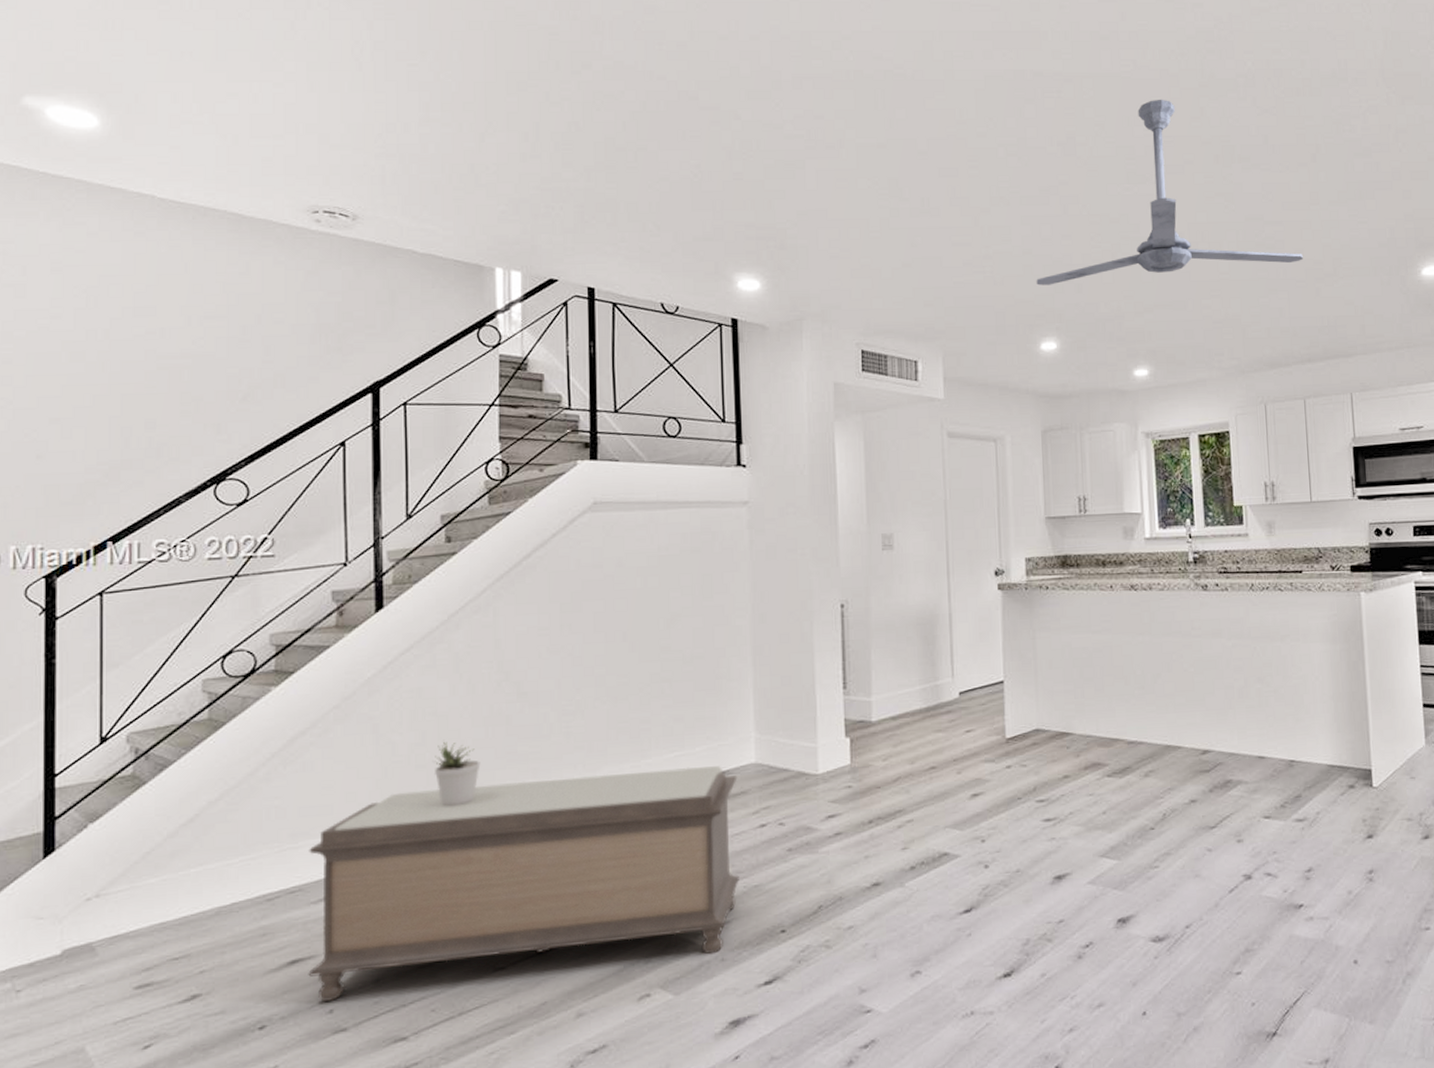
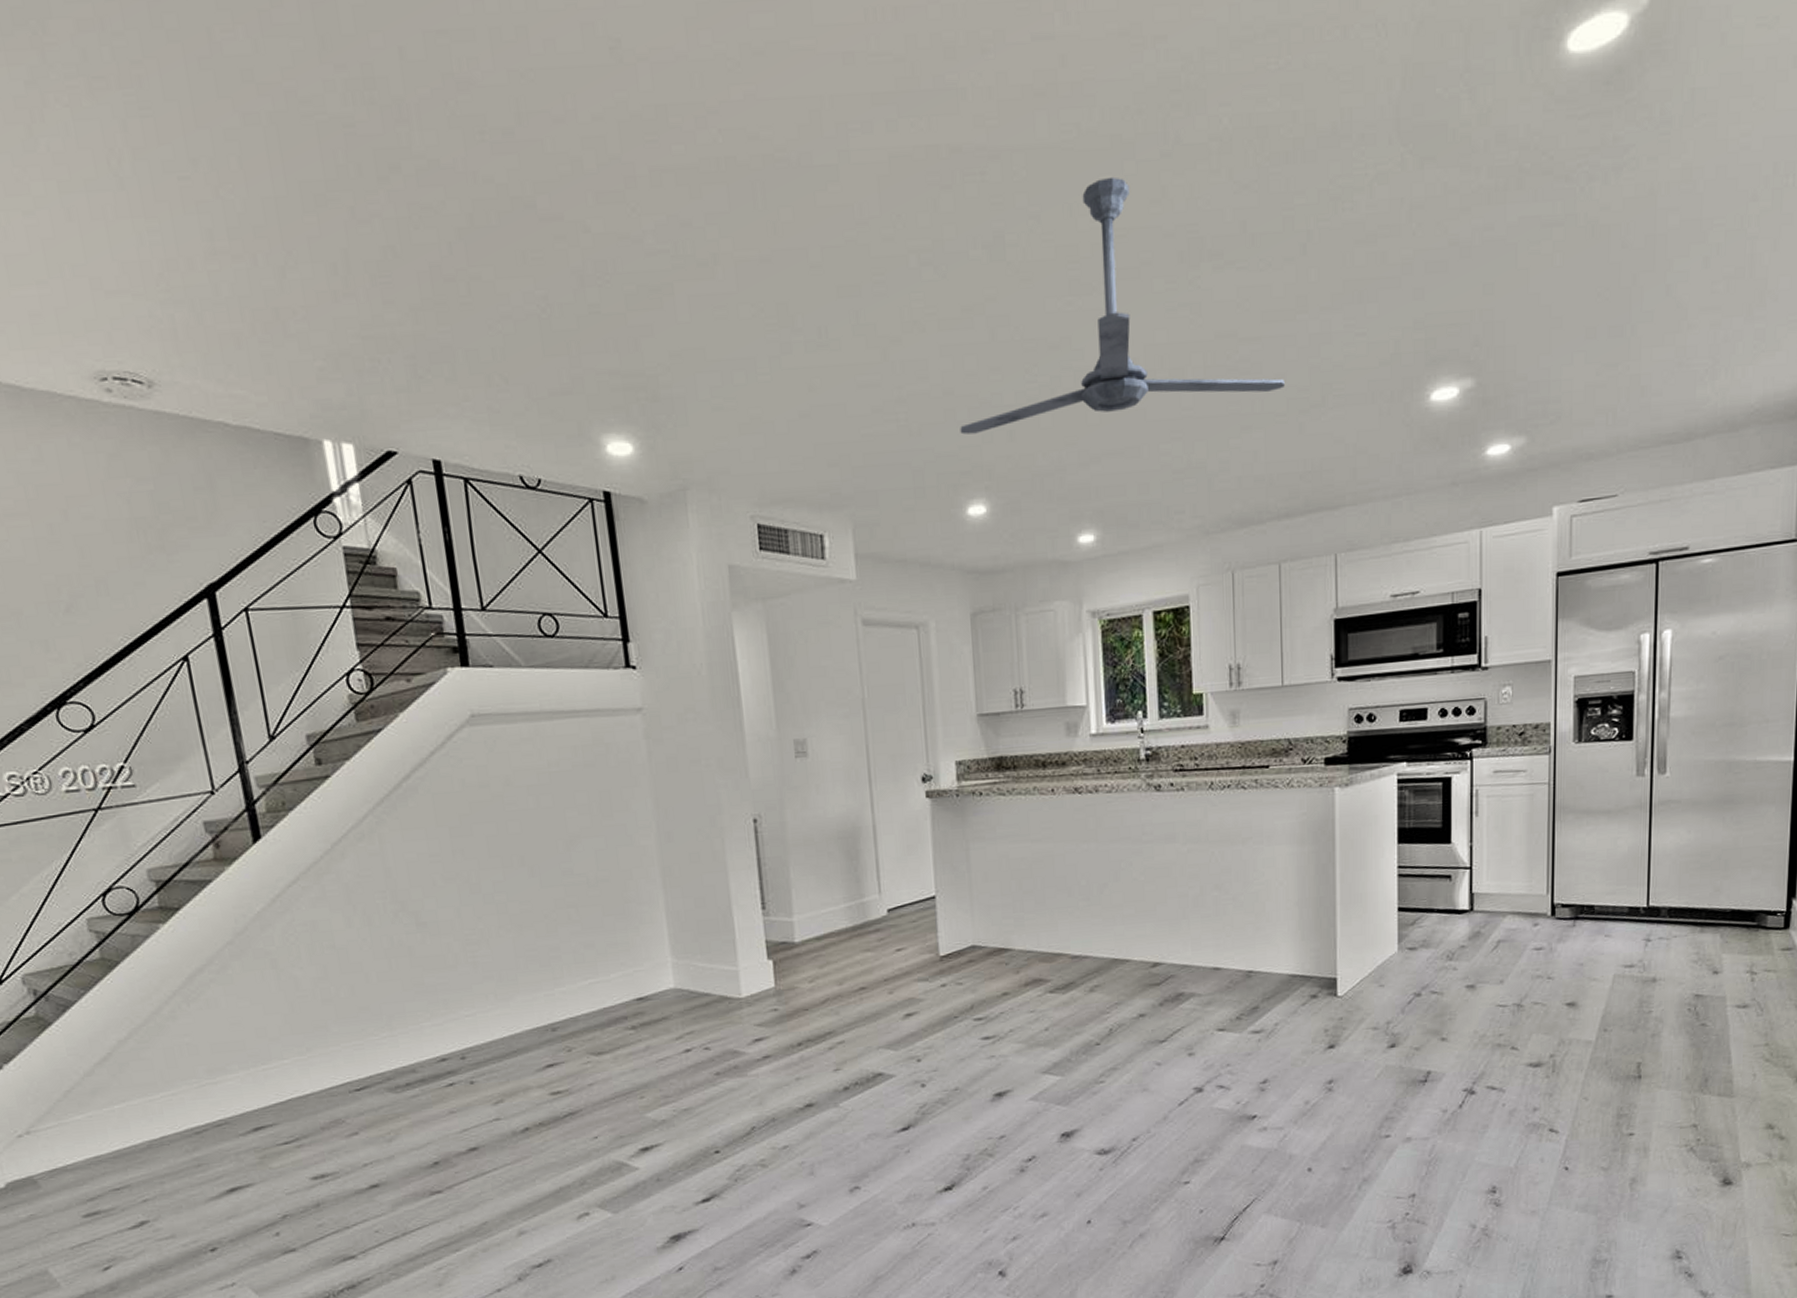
bench: present [308,766,739,1002] -> none [228,992,668,1225]
potted plant: present [435,742,481,806] -> none [340,975,389,1039]

